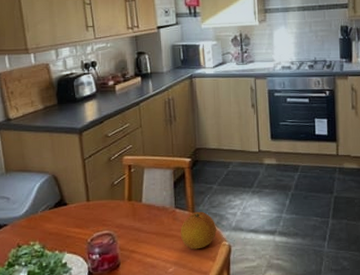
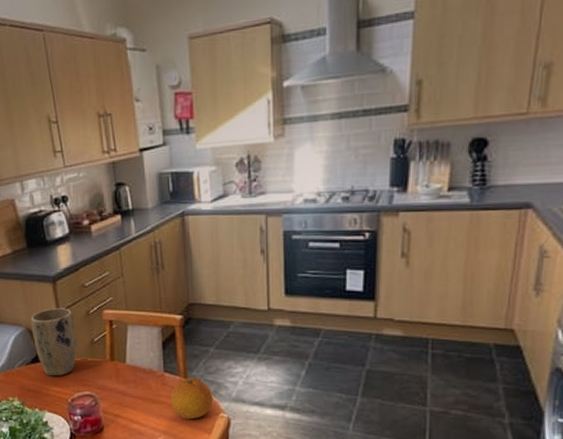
plant pot: none [57,156,98,219] -> present [31,308,77,377]

